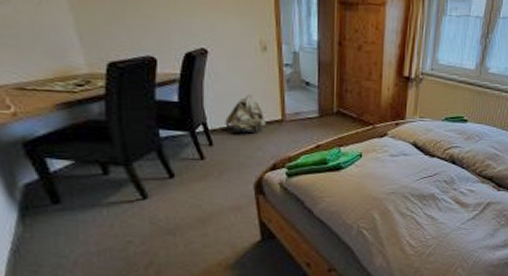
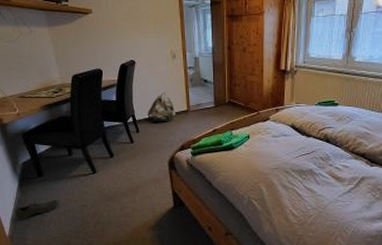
shoe: none [14,235,89,264] -> present [15,199,59,220]

